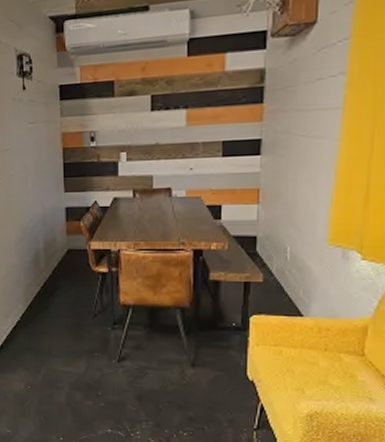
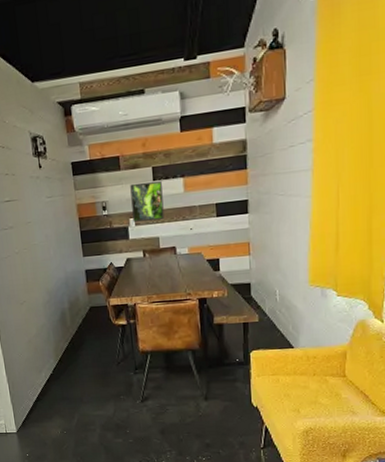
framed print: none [124,111,161,157] -> present [130,181,165,222]

